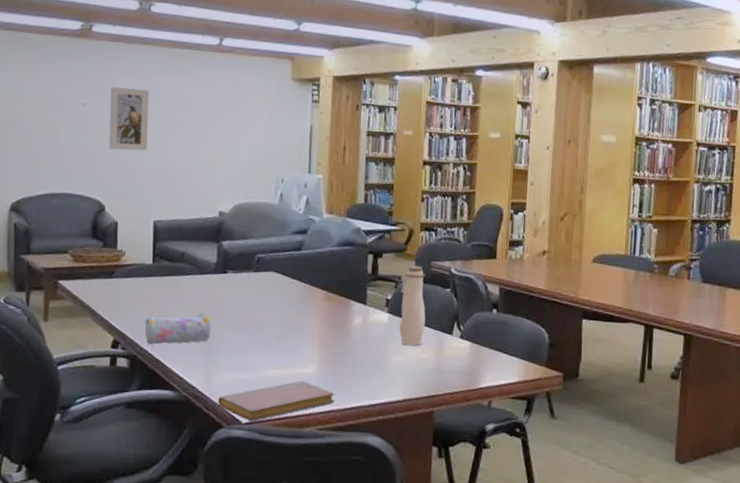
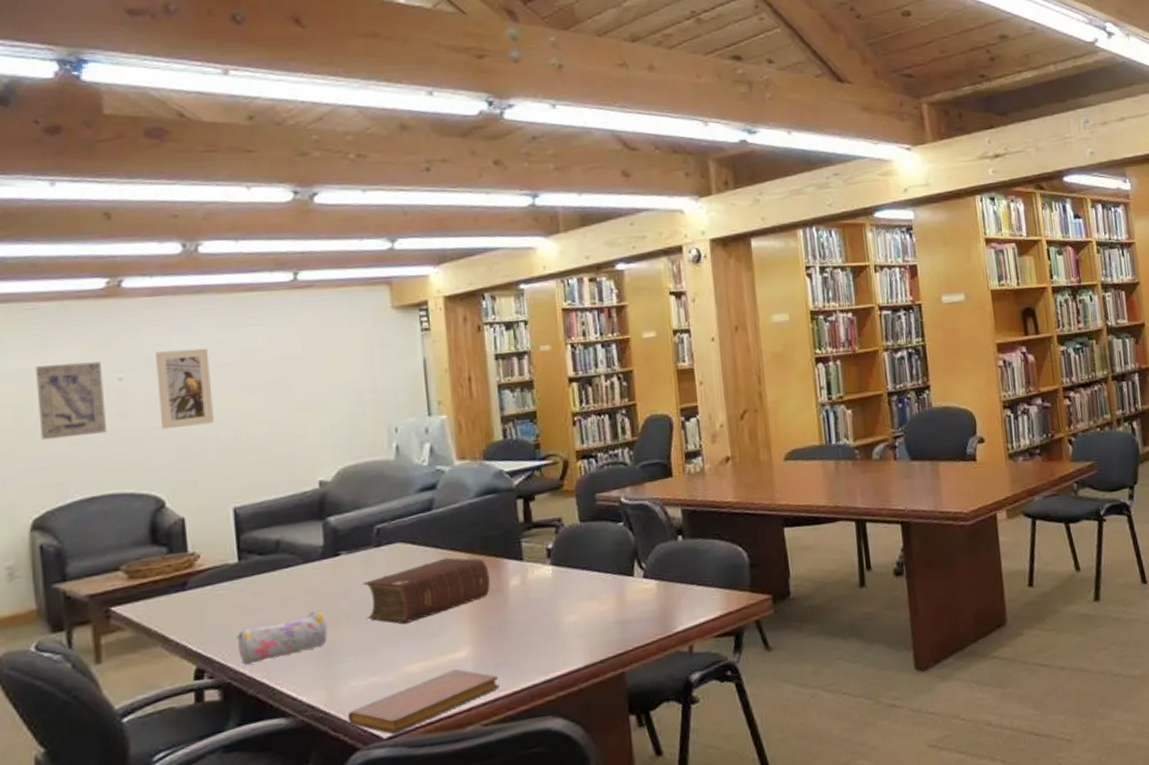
wall art: none [23,84,72,145] -> present [36,361,108,440]
bible: none [241,290,339,338] -> present [363,557,490,625]
water bottle: present [399,265,426,346] -> none [563,502,600,600]

